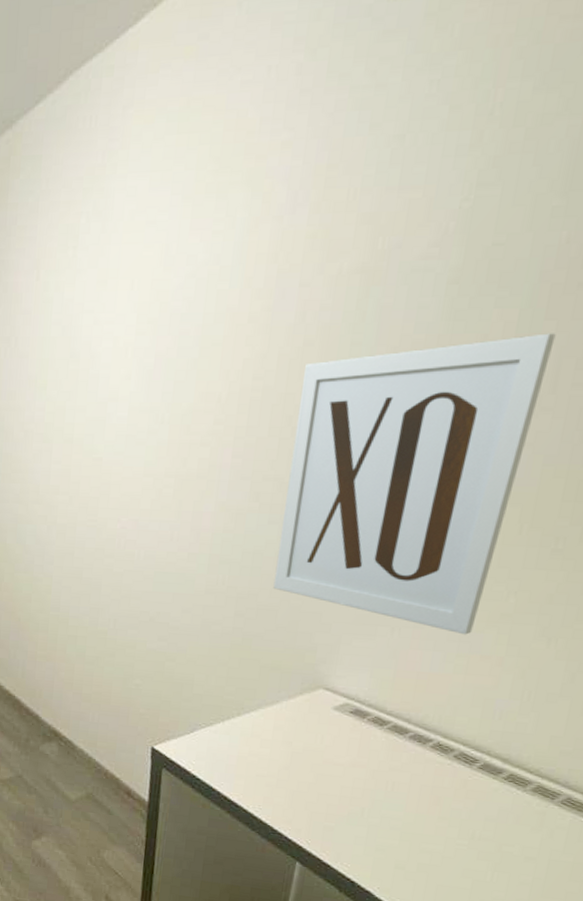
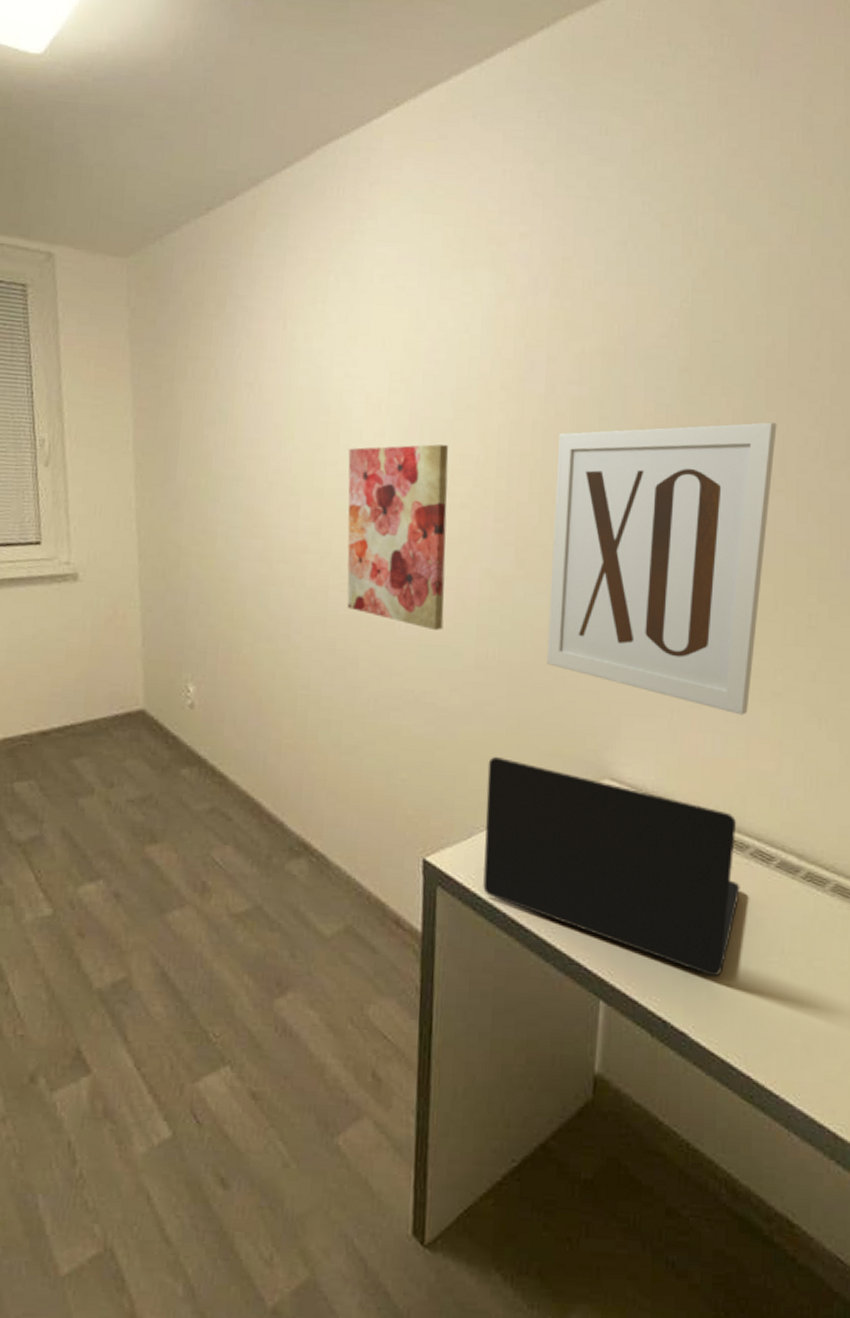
wall art: none [92,383,192,561] -> present [347,444,449,631]
laptop: none [201,667,445,852] -> present [482,756,740,977]

